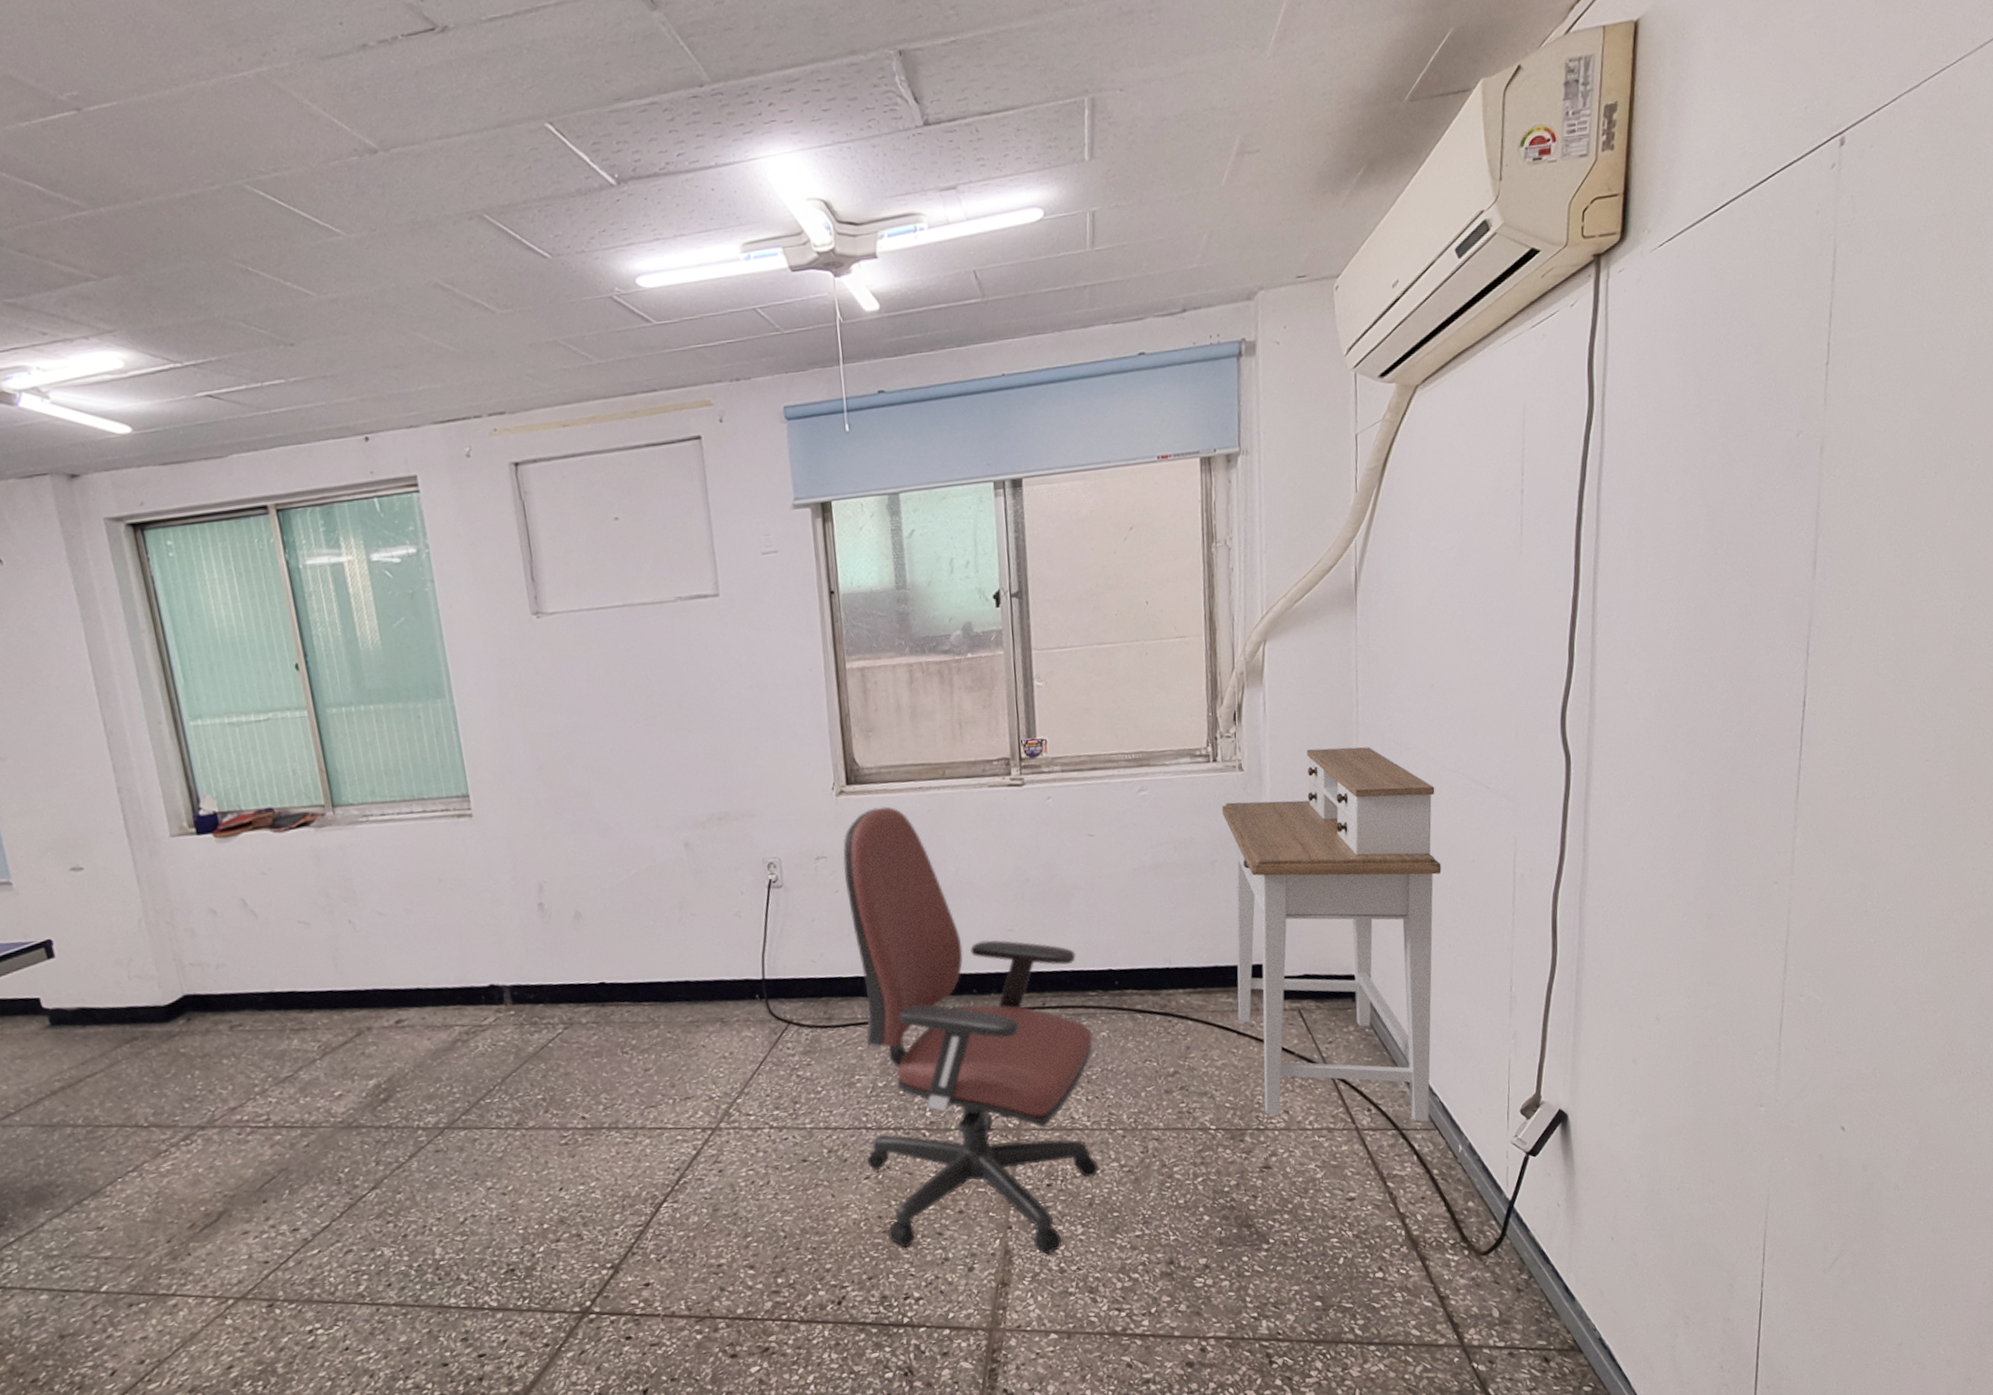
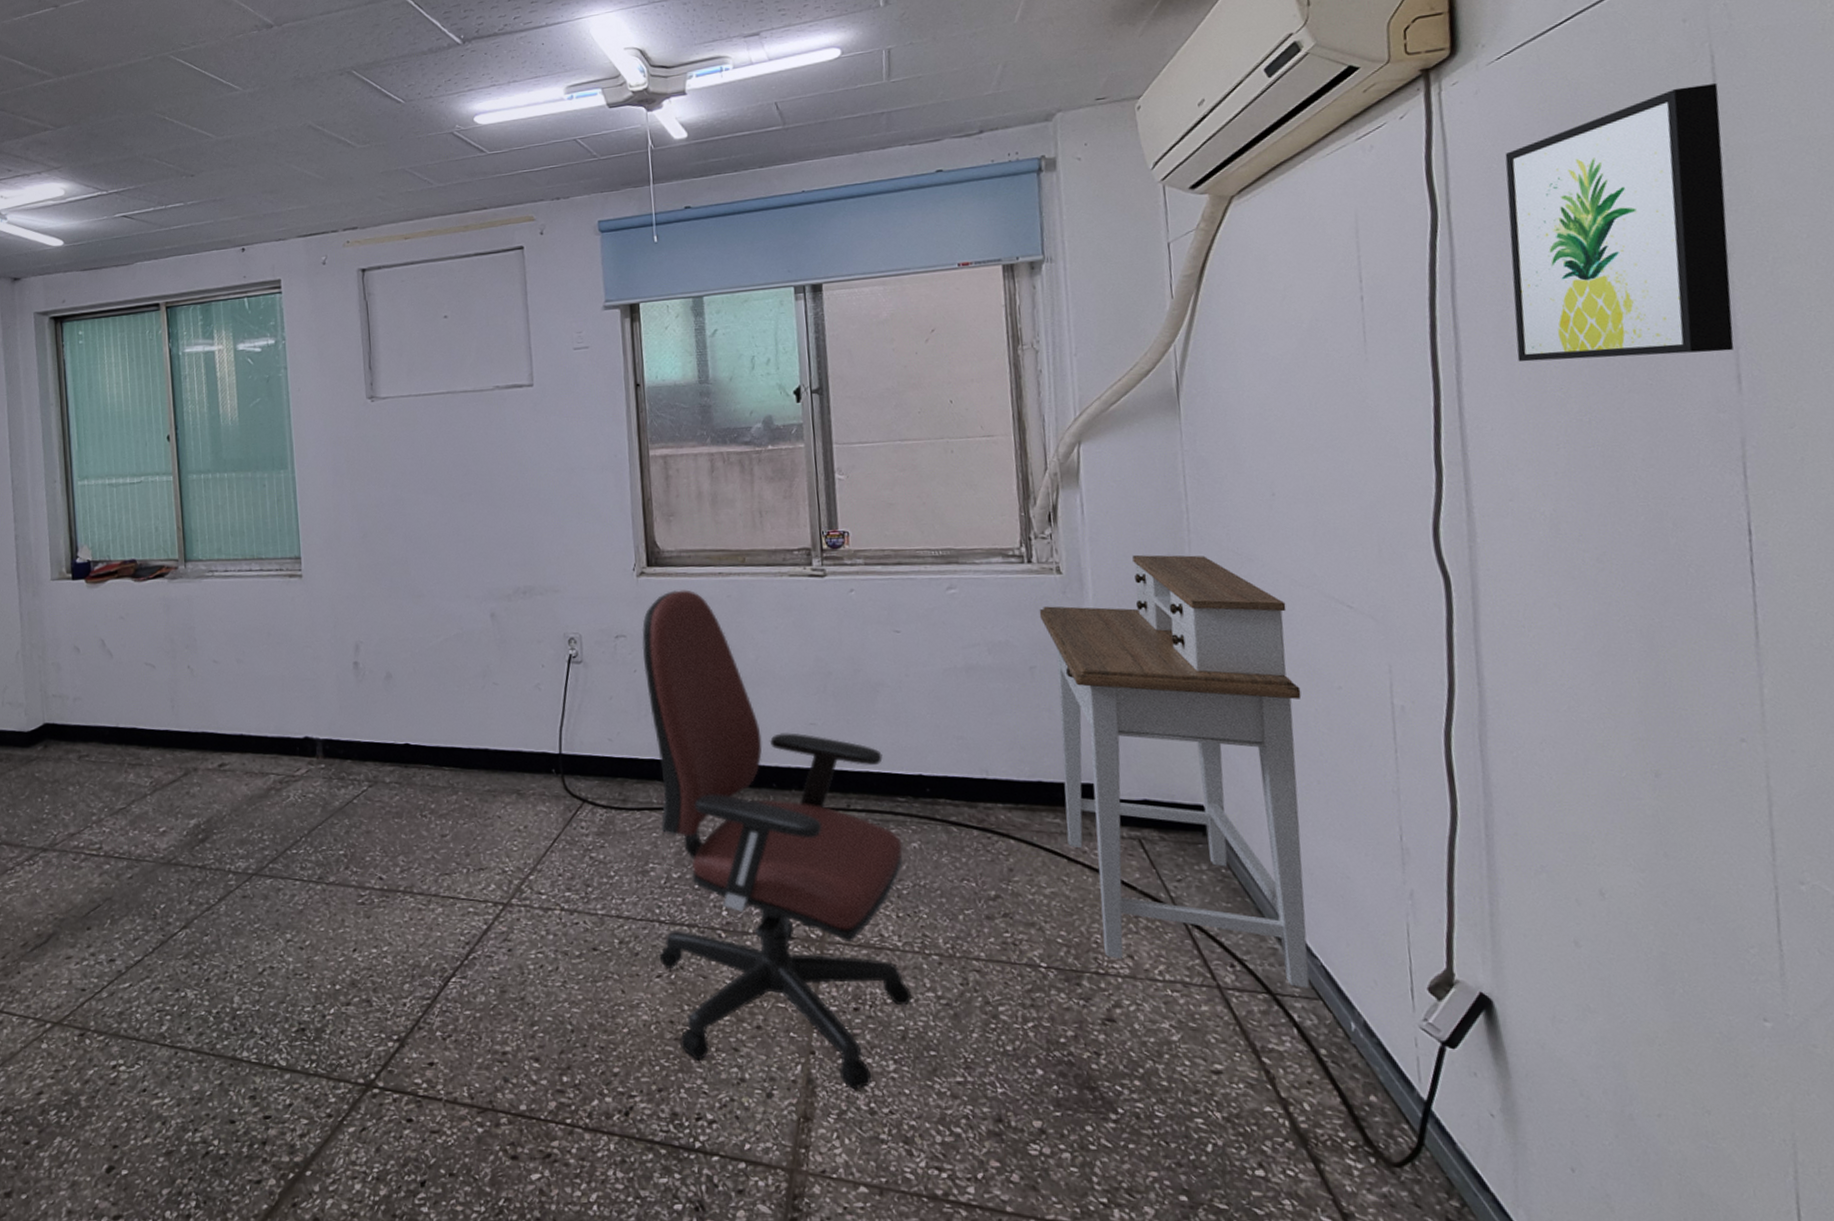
wall art: none [1645,278,1835,553] -> present [1505,83,1735,362]

